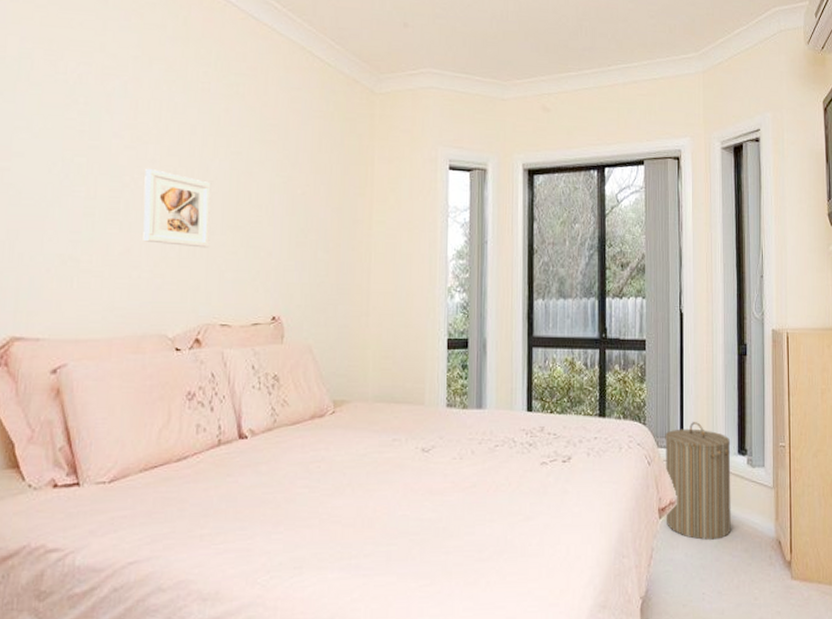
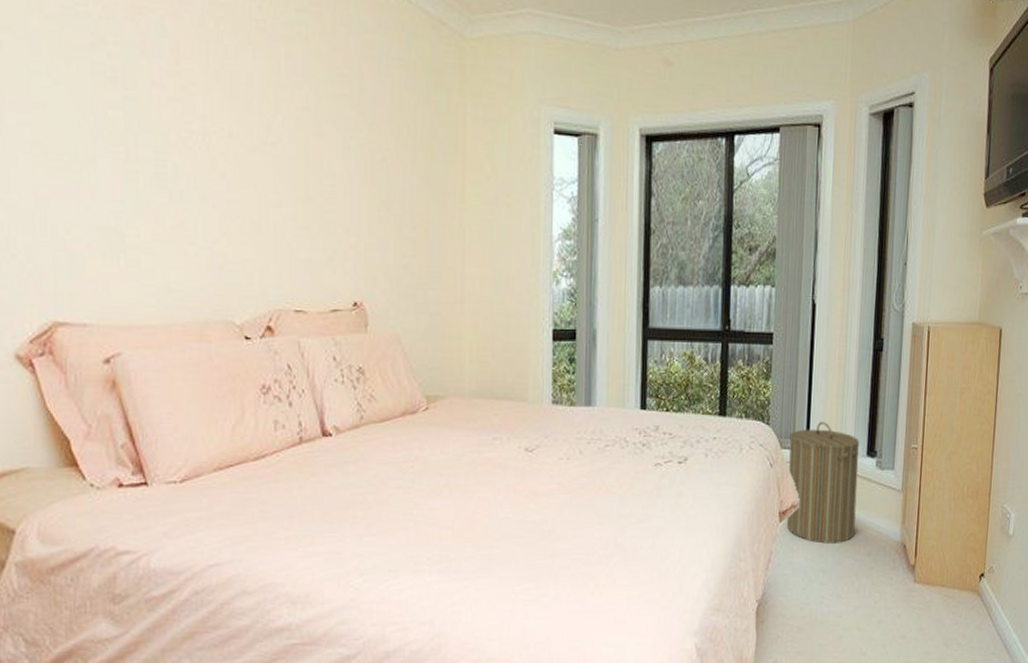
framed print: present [143,168,212,248] -> none [194,125,277,222]

